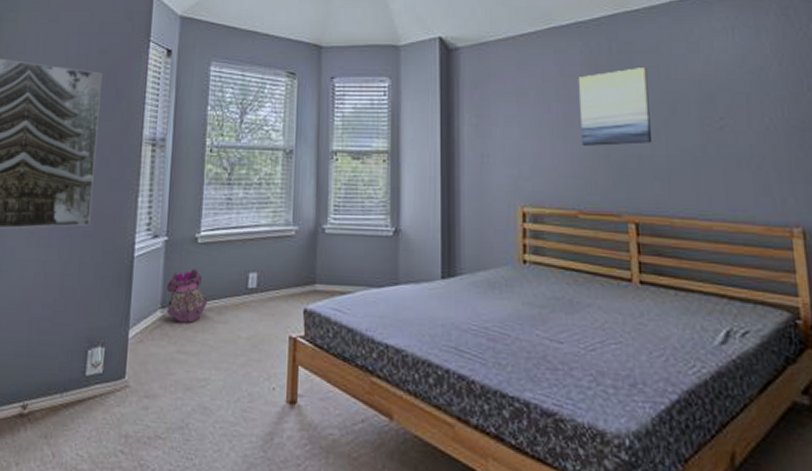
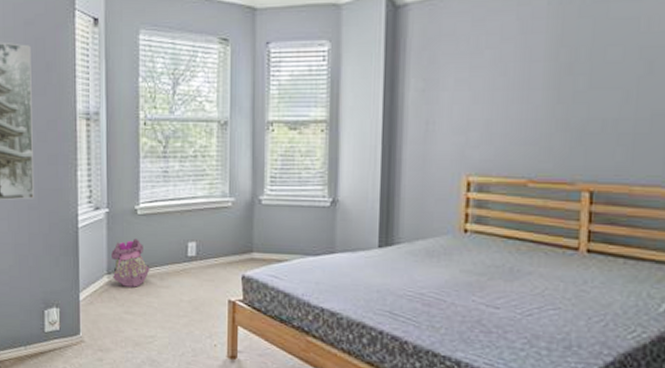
wall art: present [579,68,651,146] -> none [539,19,625,110]

